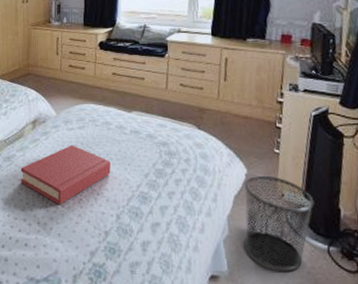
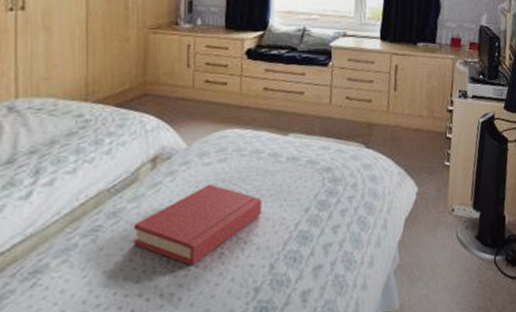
waste bin: present [244,175,315,272] -> none [415,191,482,292]

